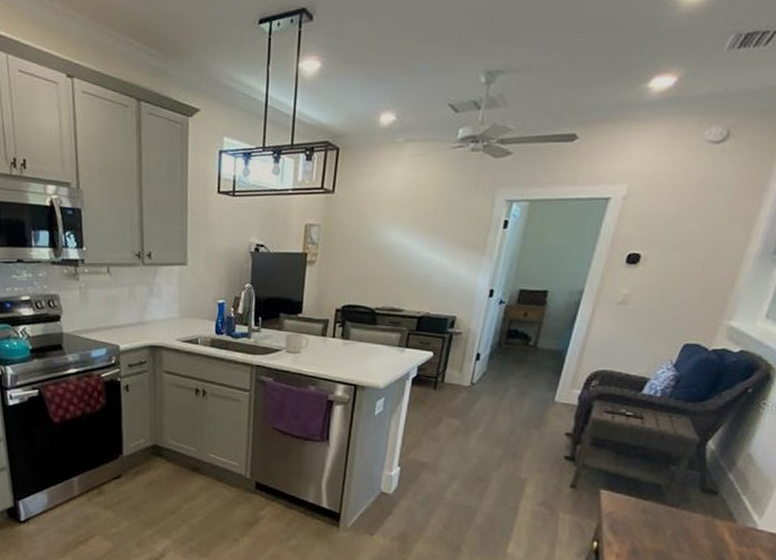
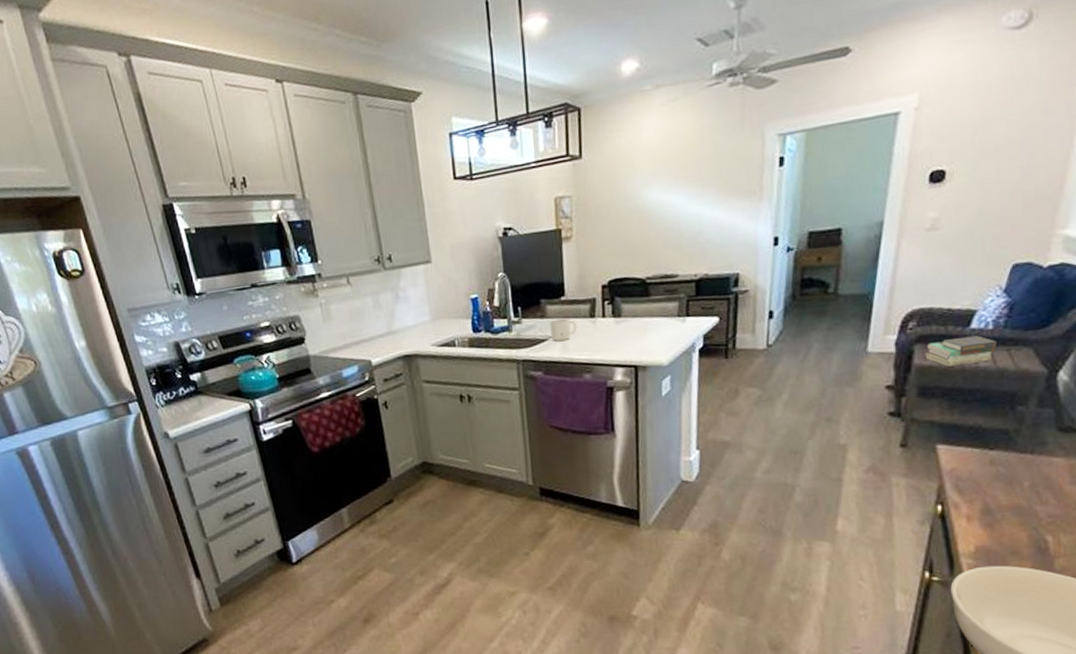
books: none [601,399,662,424] -> present [925,335,997,367]

